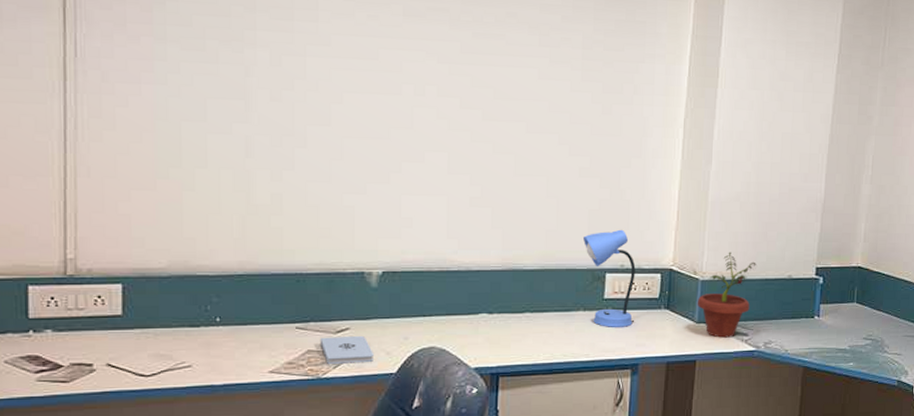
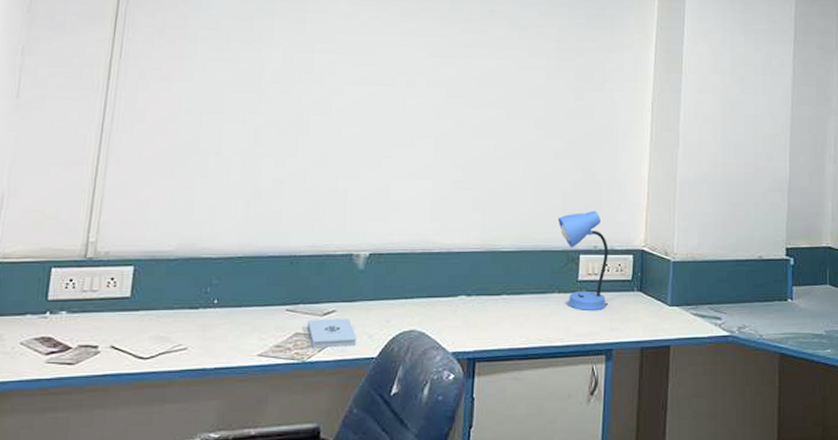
potted plant: present [697,251,756,338] -> none [669,232,726,322]

